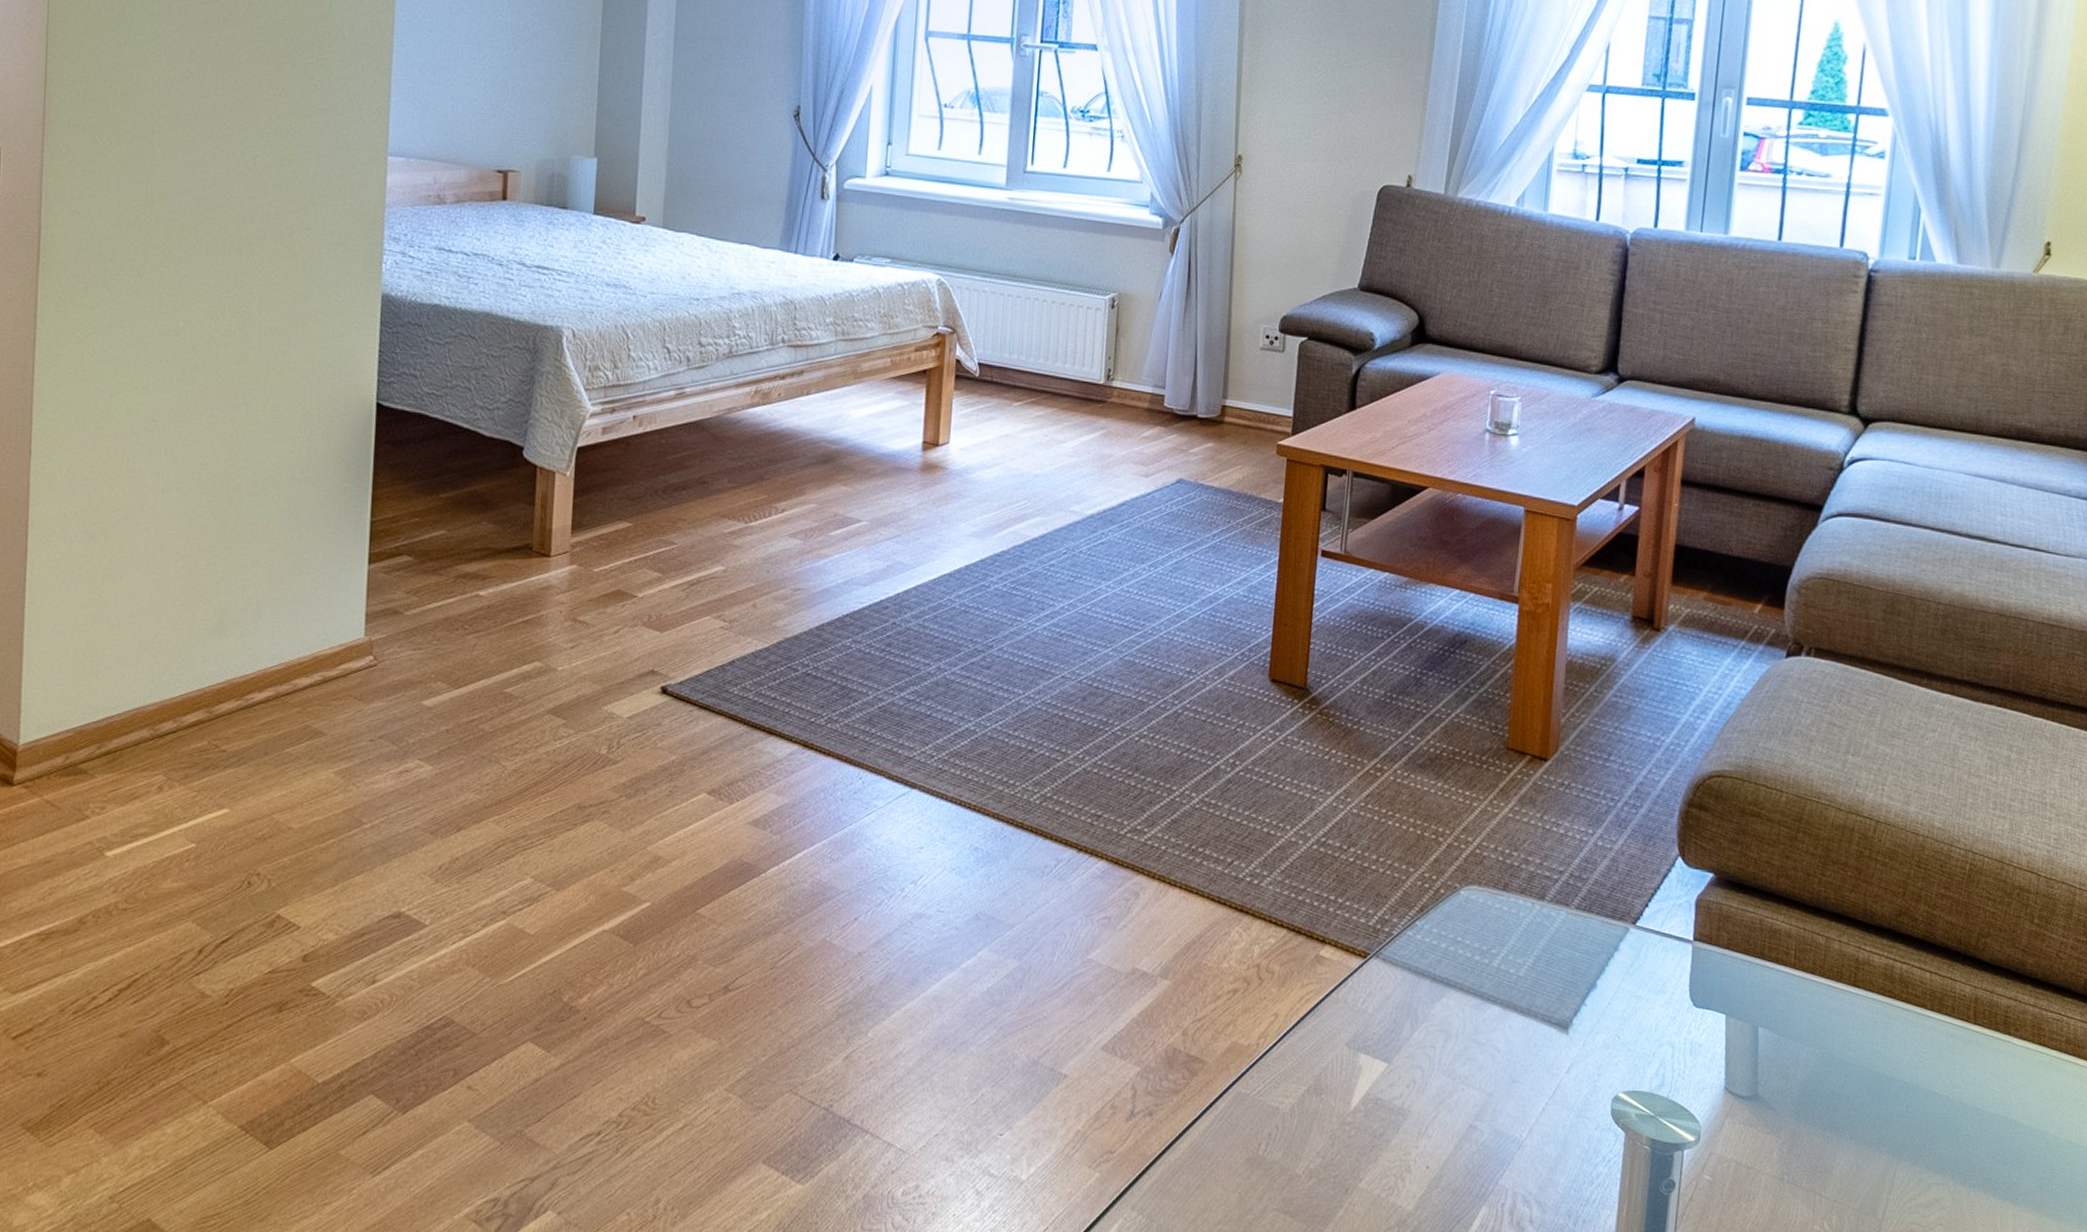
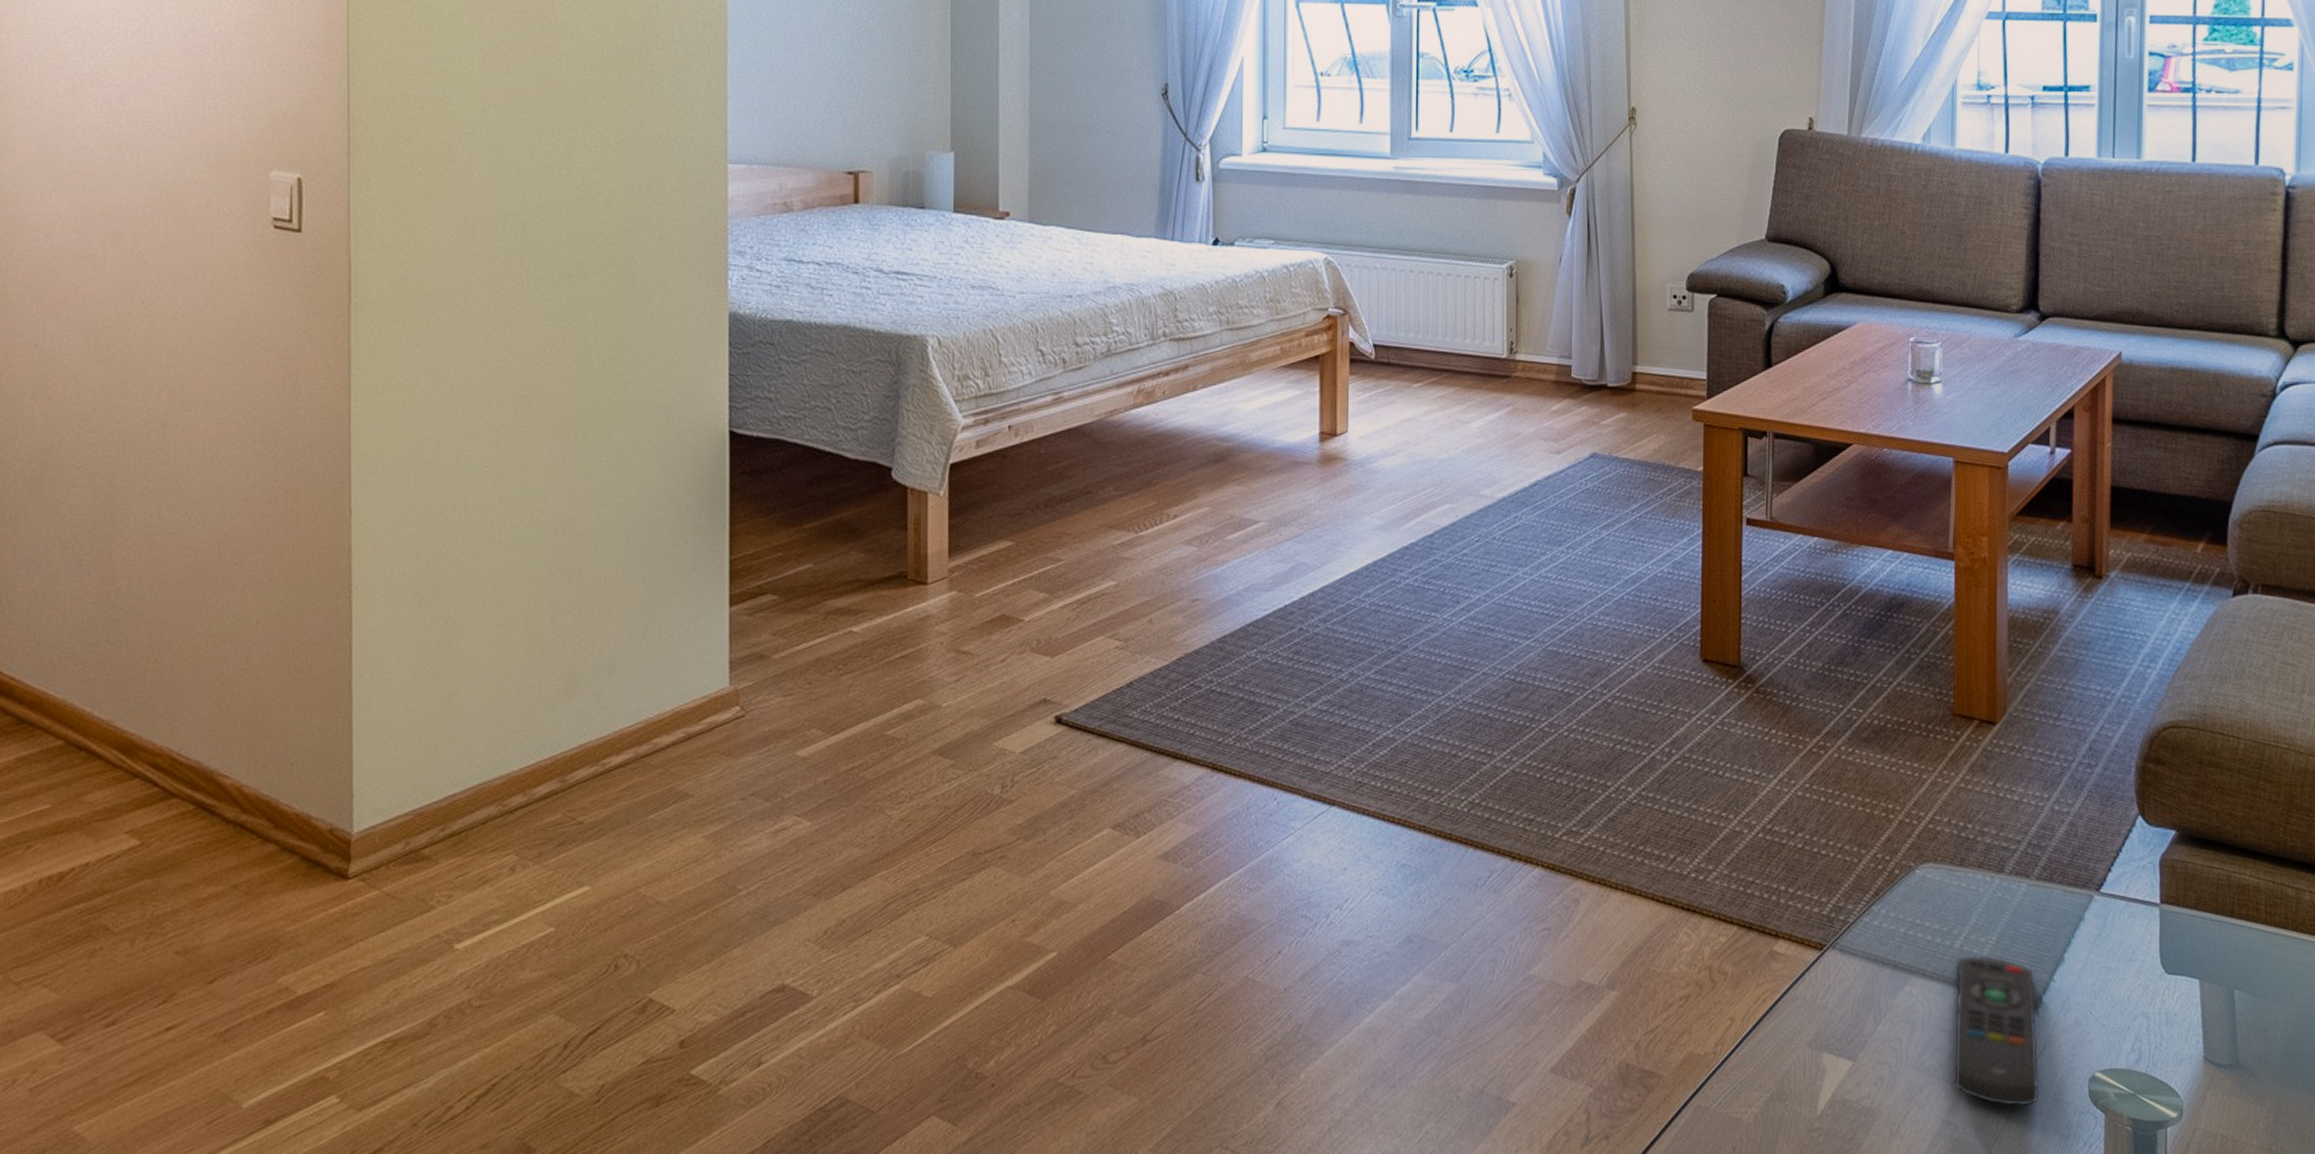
remote control: none [1483,975,1567,1119] -> present [1954,955,2039,1107]

